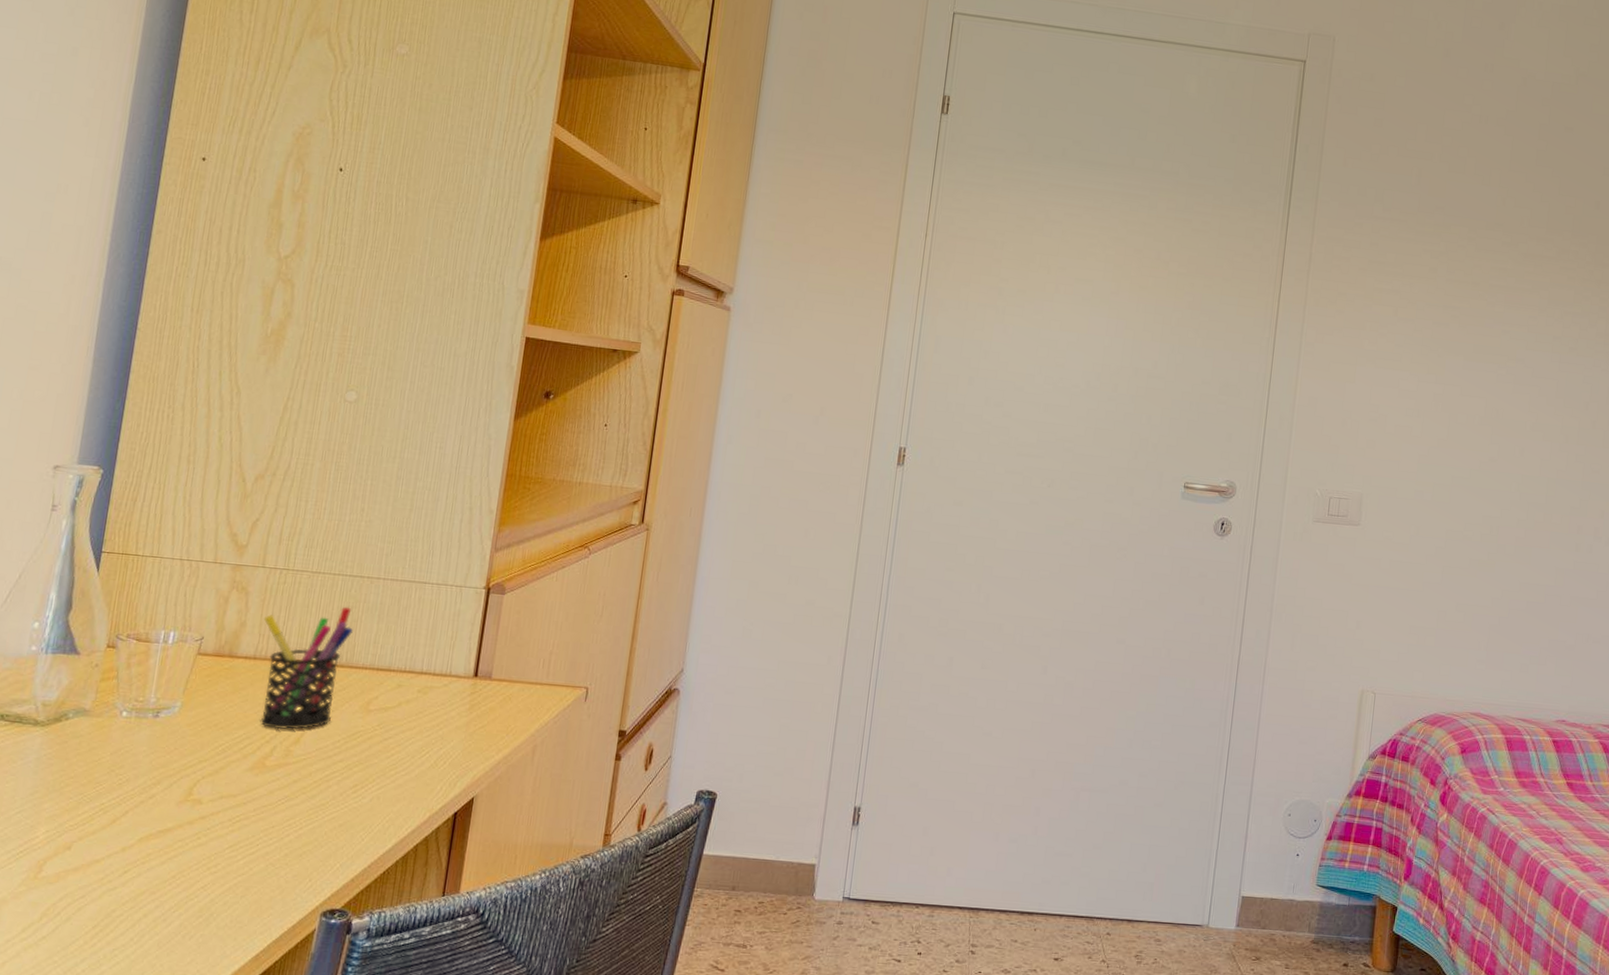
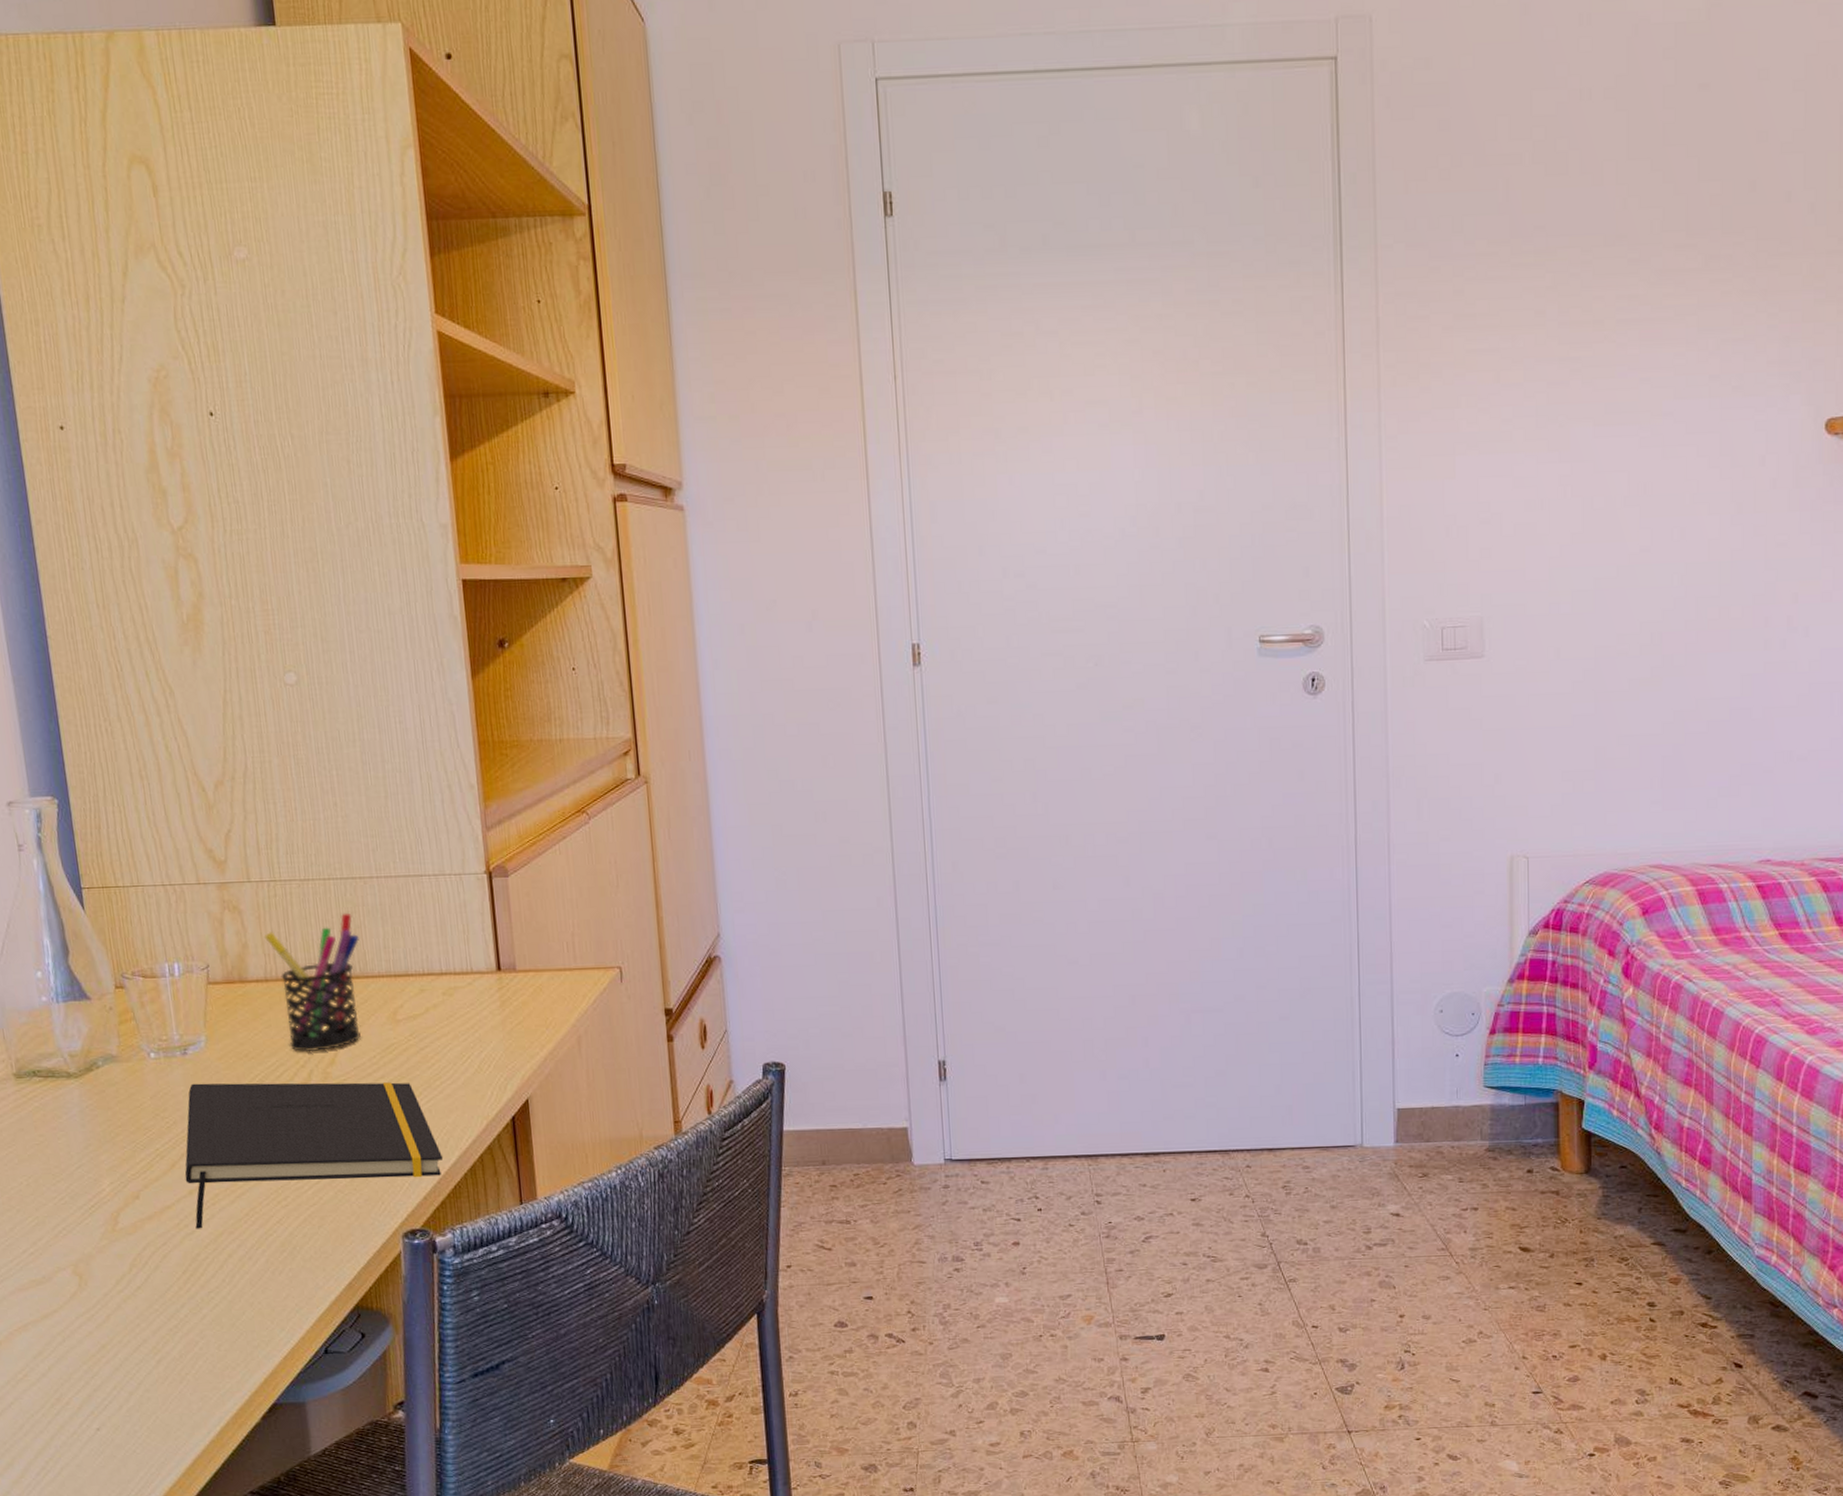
notepad: none [118,745,380,886] -> present [185,1082,444,1229]

